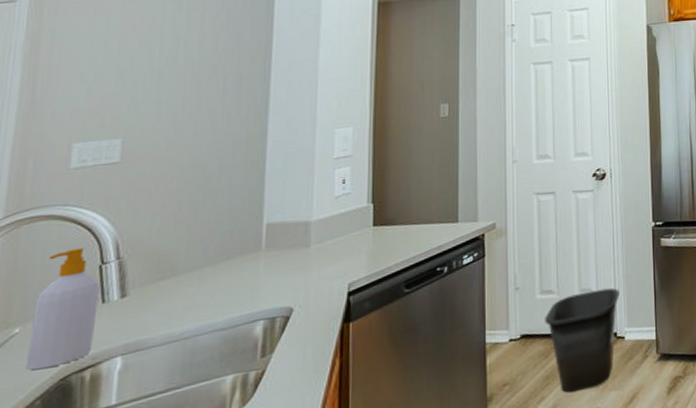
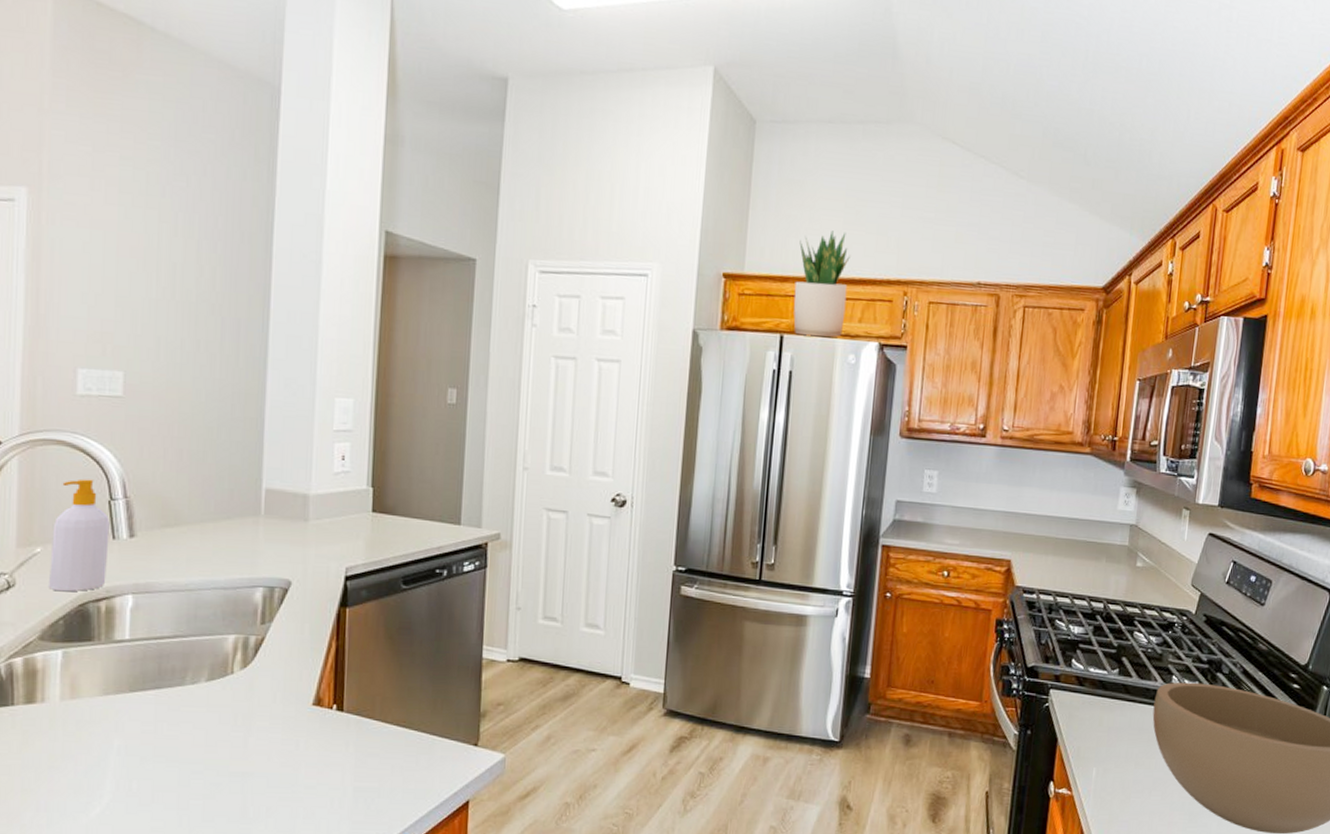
waste bin: present [545,287,620,393] -> none [545,627,629,728]

